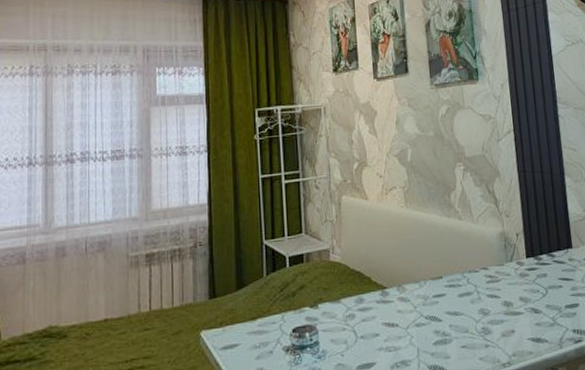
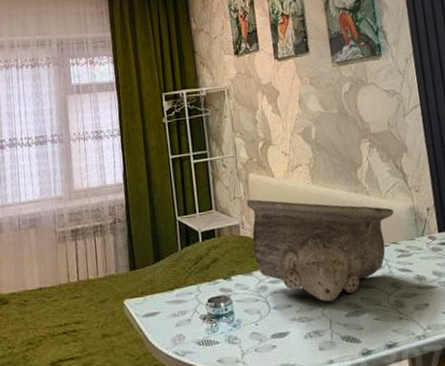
decorative bowl: none [337,223,484,330] -> present [246,199,394,302]

